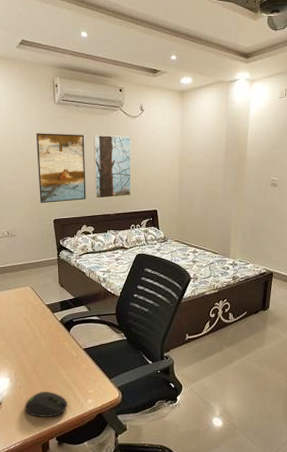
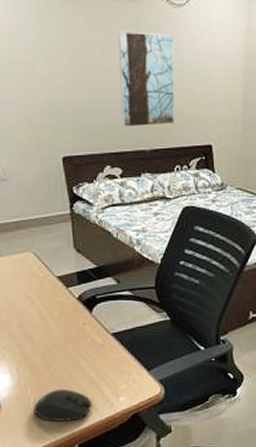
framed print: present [35,133,86,204] -> none [28,25,110,134]

